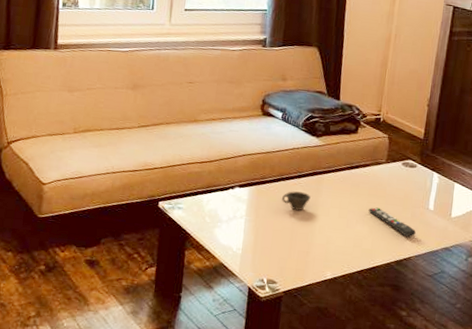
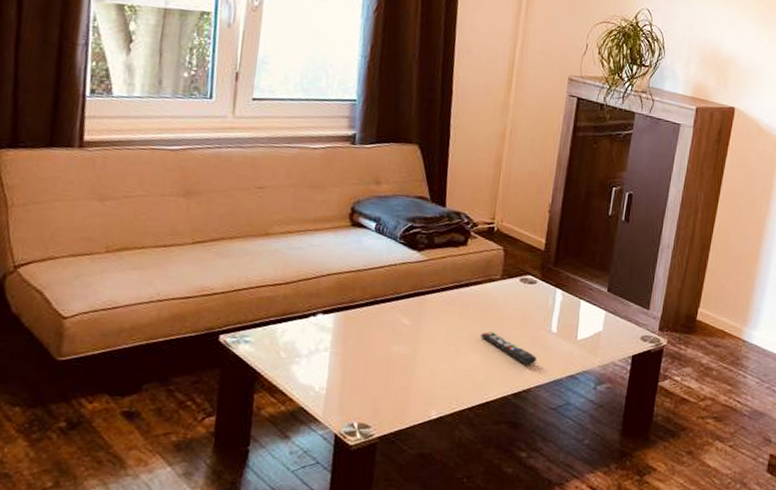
cup: present [282,191,311,211] -> none [376,316,412,340]

